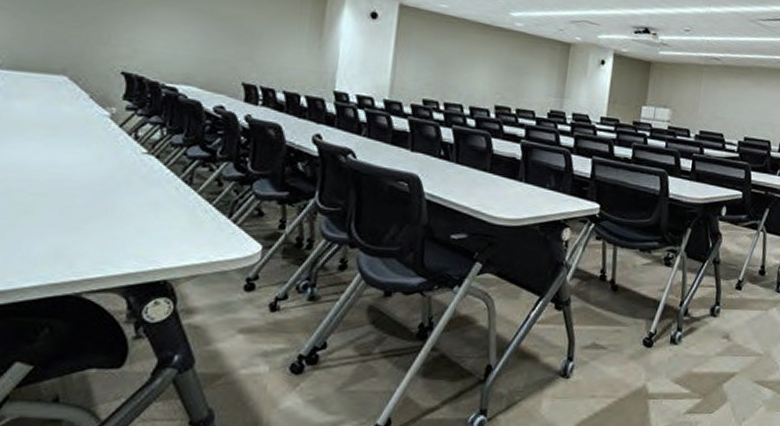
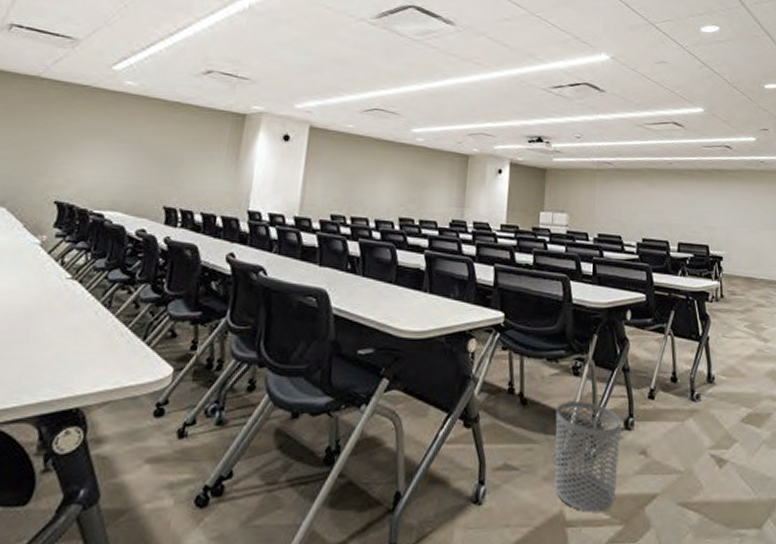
waste bin: none [640,289,708,387] -> present [554,402,621,512]

